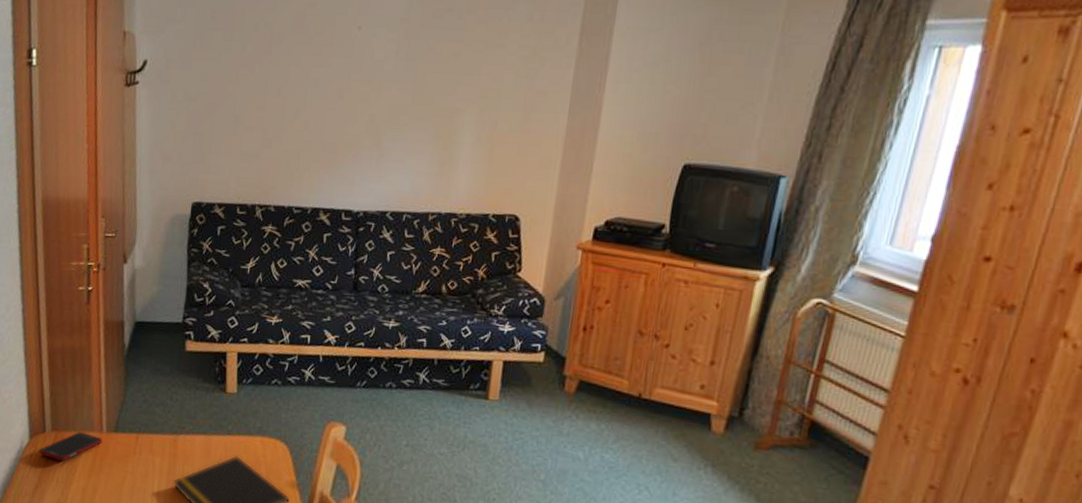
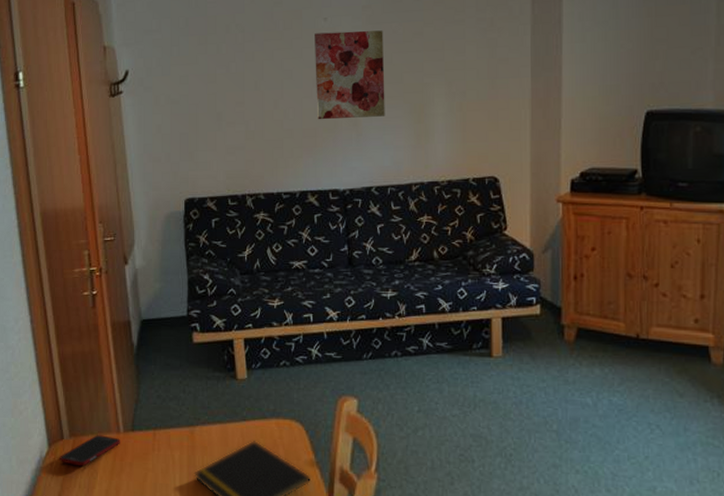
wall art: none [339,42,420,139] -> present [315,30,385,120]

